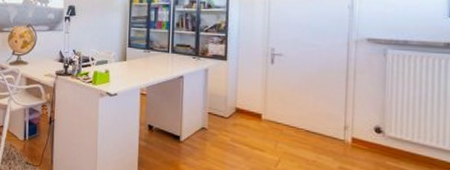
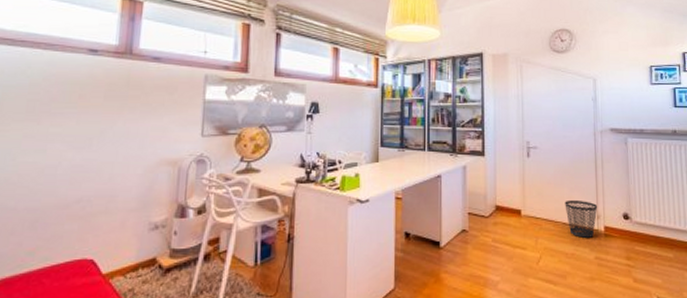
wastebasket: none [309,108,346,147] -> present [565,199,598,238]

